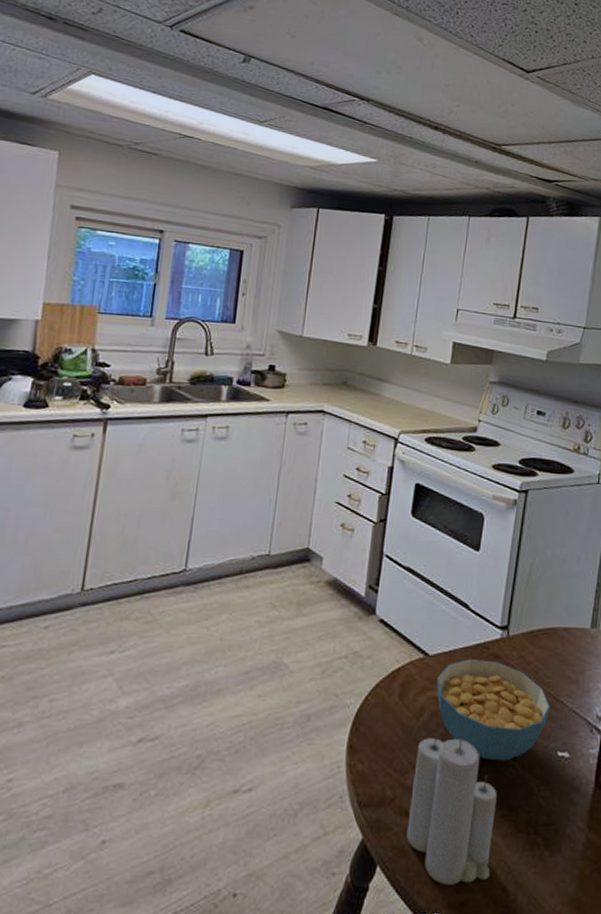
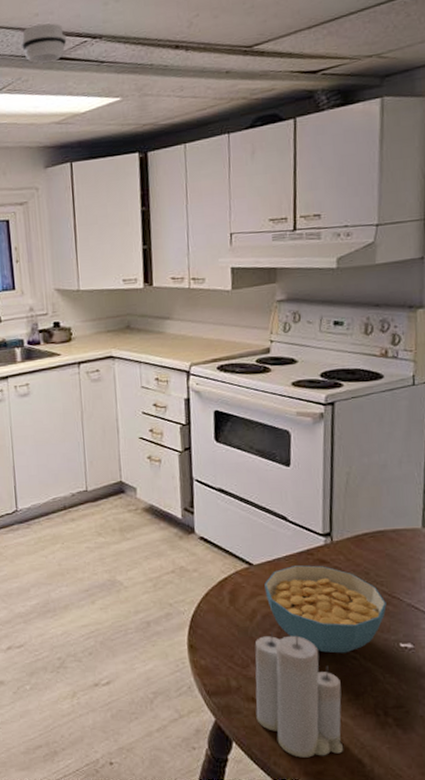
smoke detector: none [290,72,337,110] -> present [20,23,67,63]

